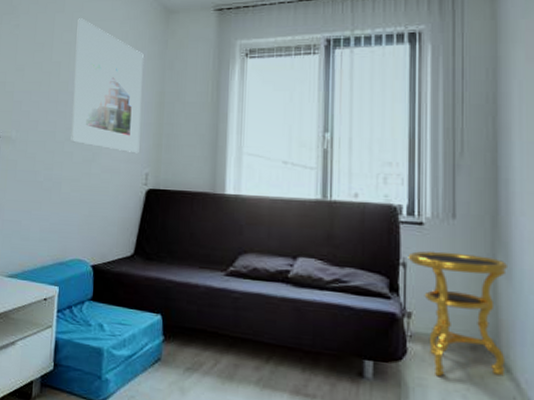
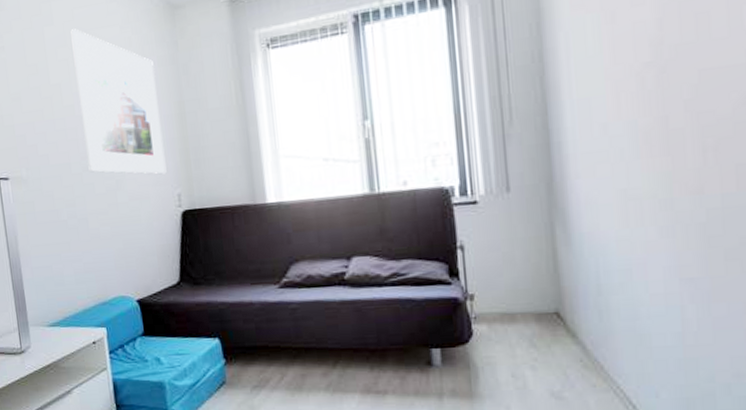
side table: present [408,250,507,377] -> none [464,226,571,353]

